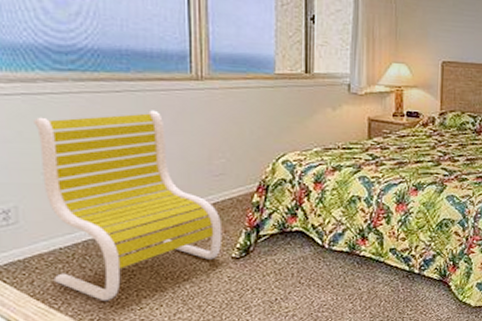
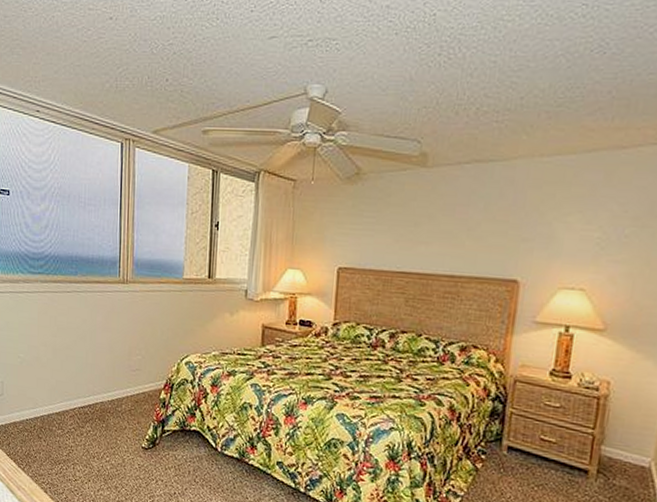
lounge chair: present [32,110,223,302] -> none [15,309,136,469]

